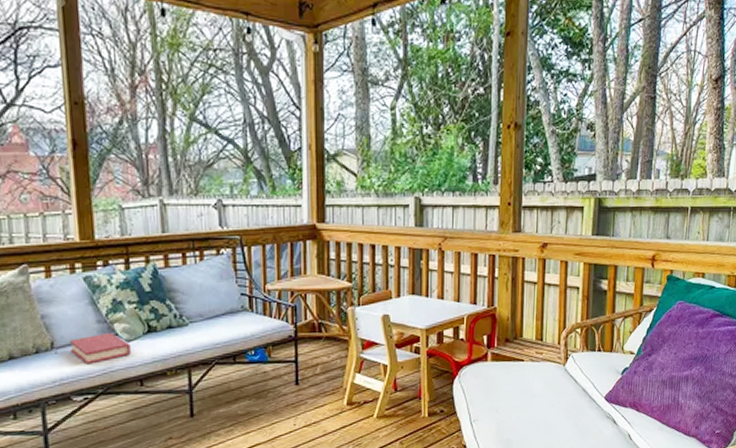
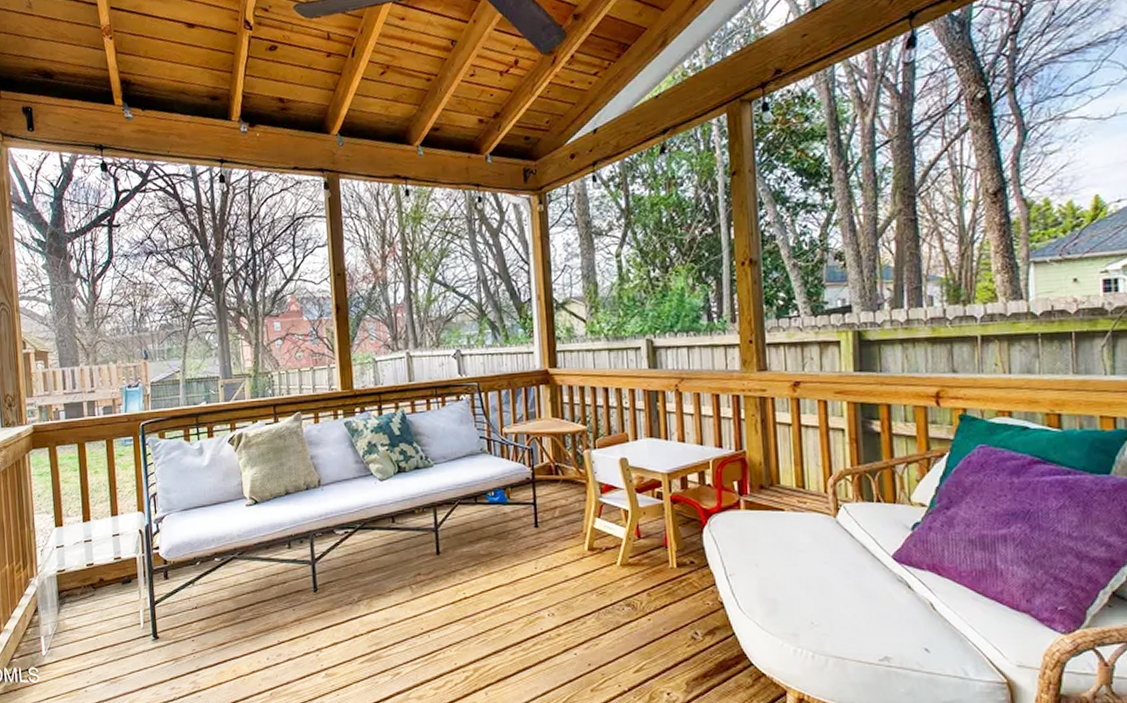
hardback book: present [70,333,131,365] -> none [334,473,384,501]

